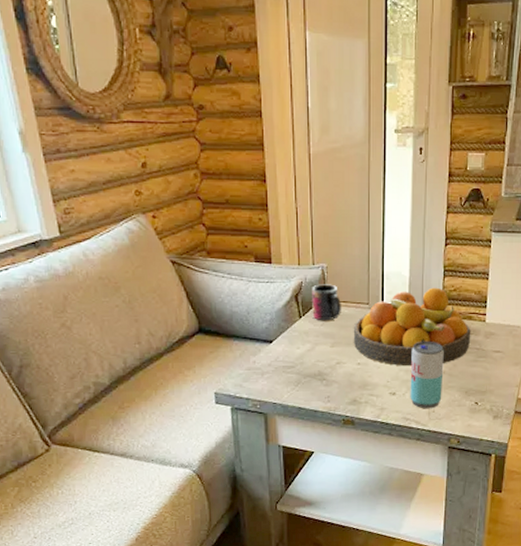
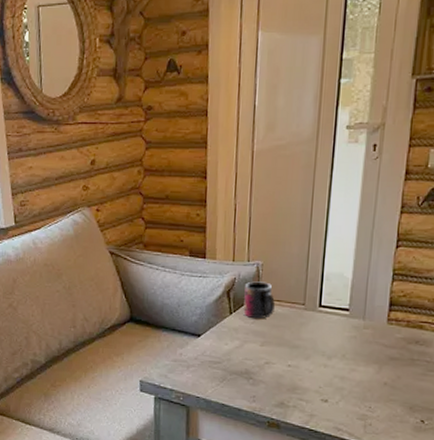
fruit bowl: present [353,287,471,367] -> none [284,291,421,375]
beverage can: present [410,340,444,409] -> none [344,347,387,422]

